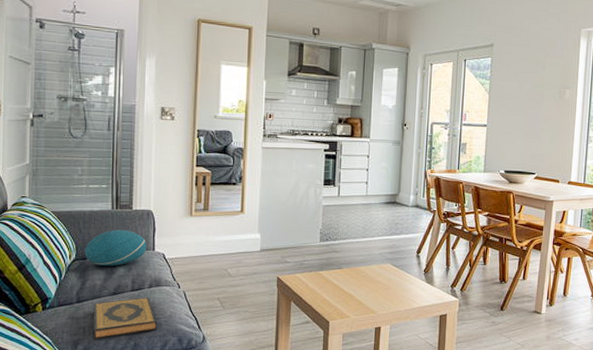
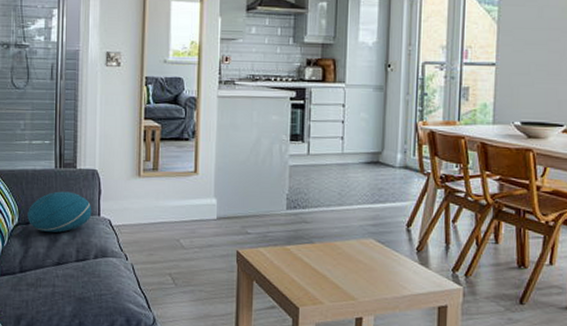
hardback book: present [93,297,158,340] -> none [36,269,104,316]

